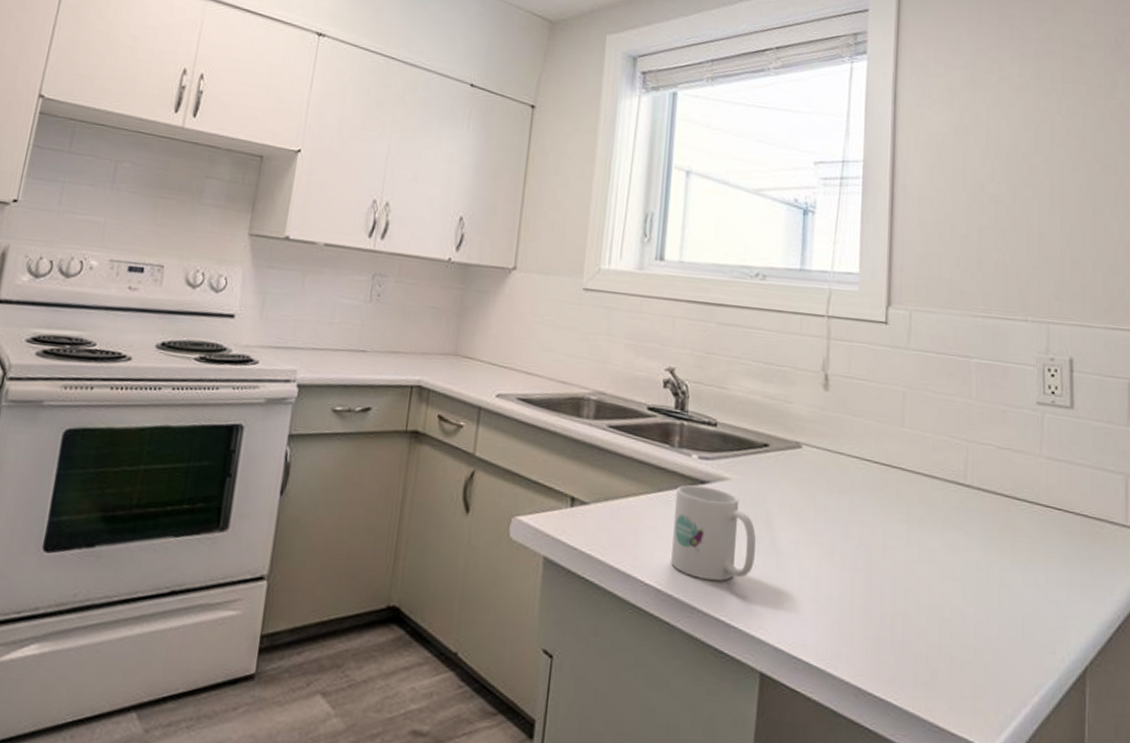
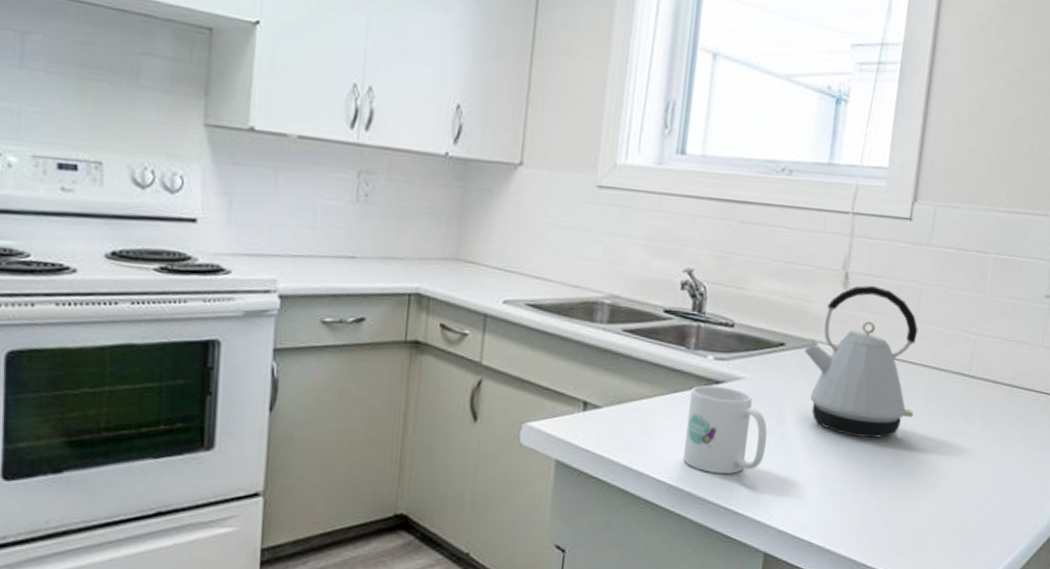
kettle: none [787,387,909,550] -> present [803,285,918,439]

